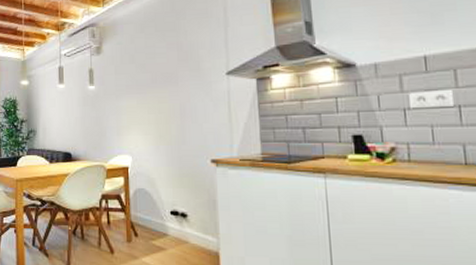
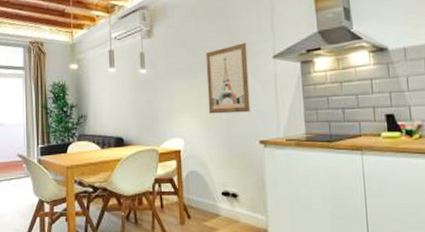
wall art: none [155,59,202,131] -> present [205,43,250,114]

